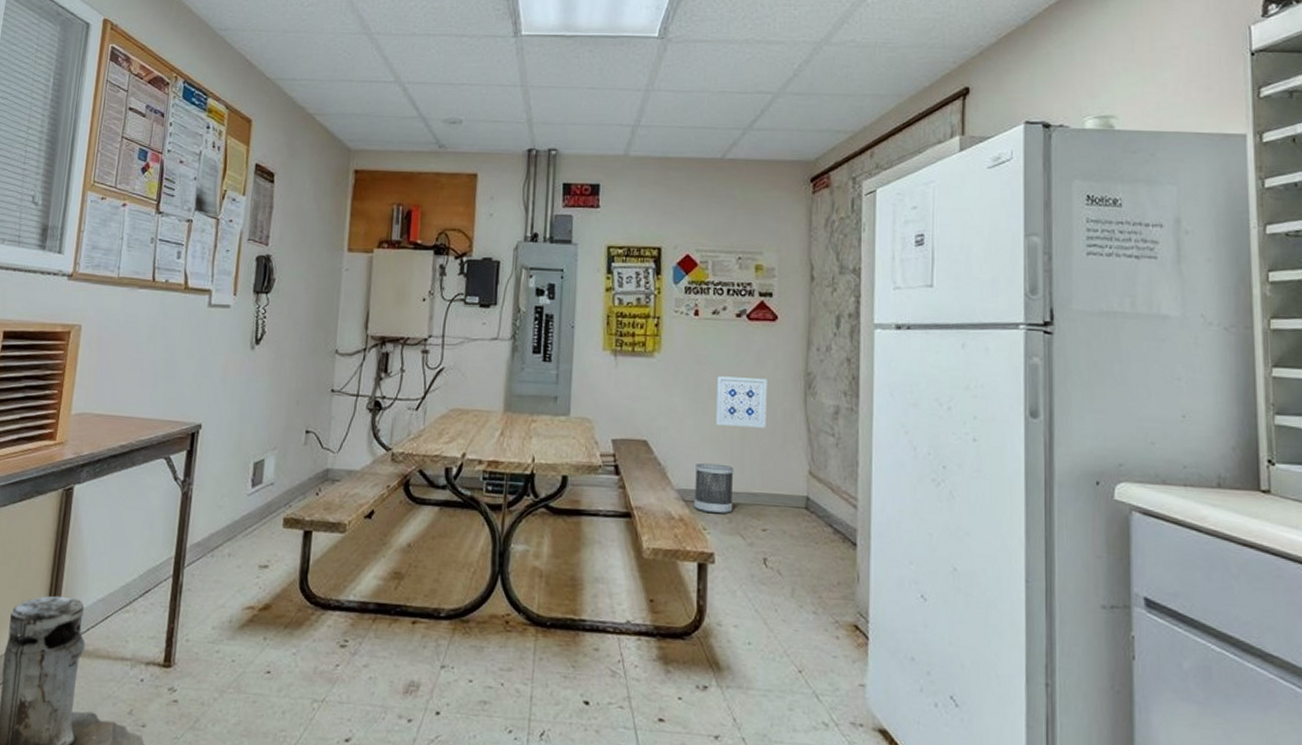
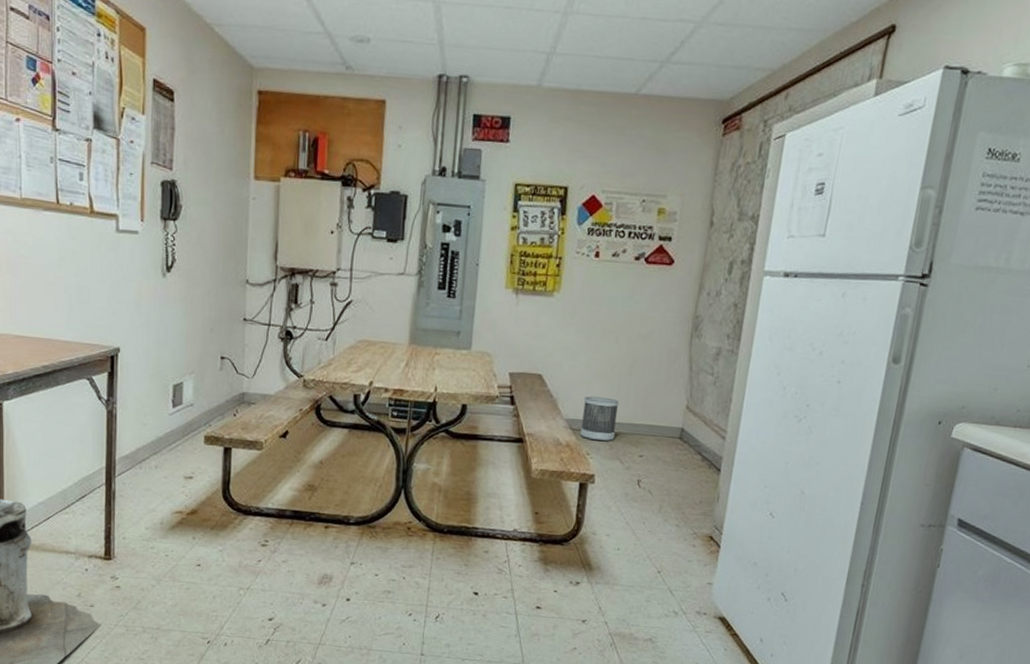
wall art: present [715,376,767,428] -> none [605,316,658,366]

